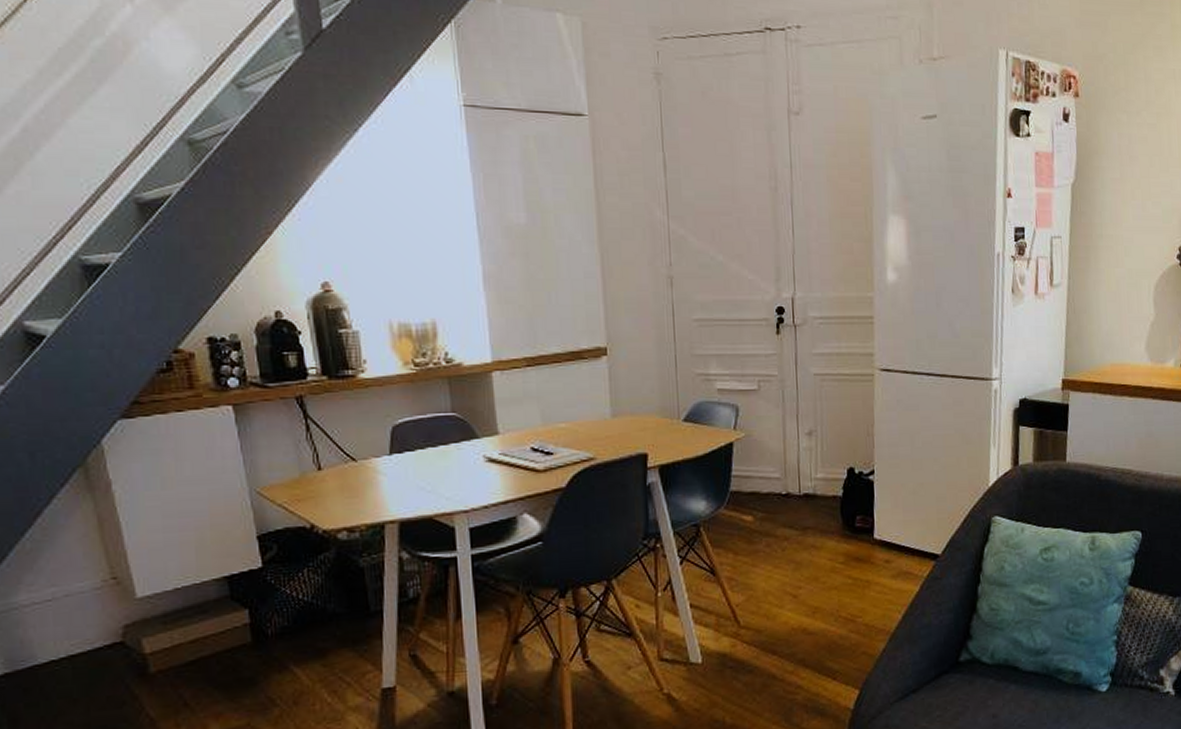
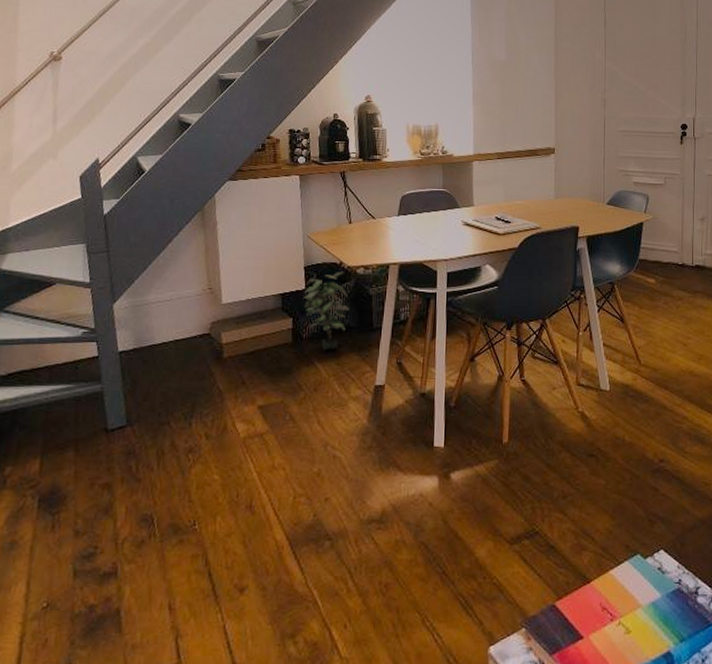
potted plant: none [262,538,333,650] -> present [304,271,349,351]

